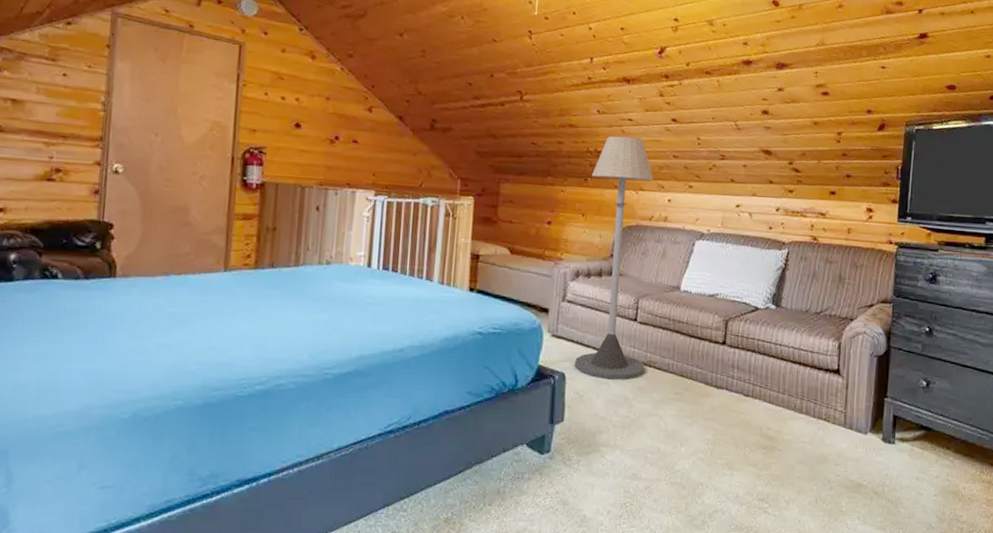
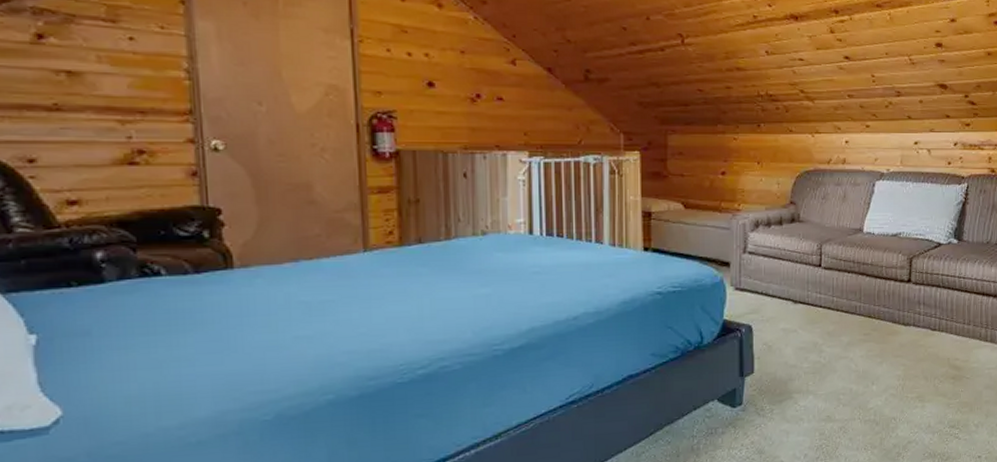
floor lamp: present [574,136,654,380] -> none [760,77,832,328]

